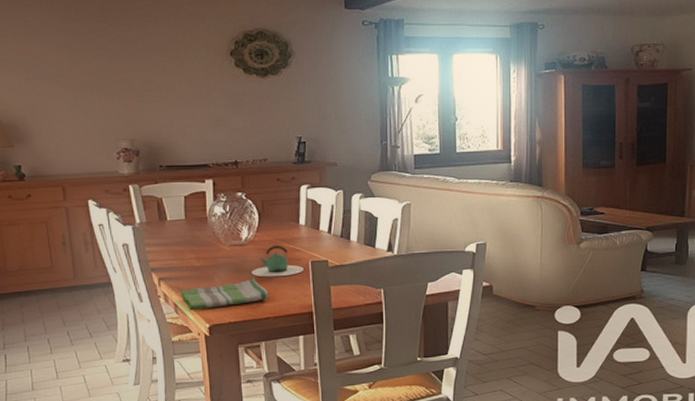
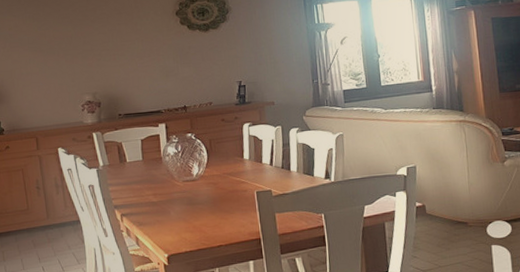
dish towel: present [180,279,269,311] -> none [141,211,220,243]
teapot: present [251,244,304,277] -> none [202,178,250,209]

